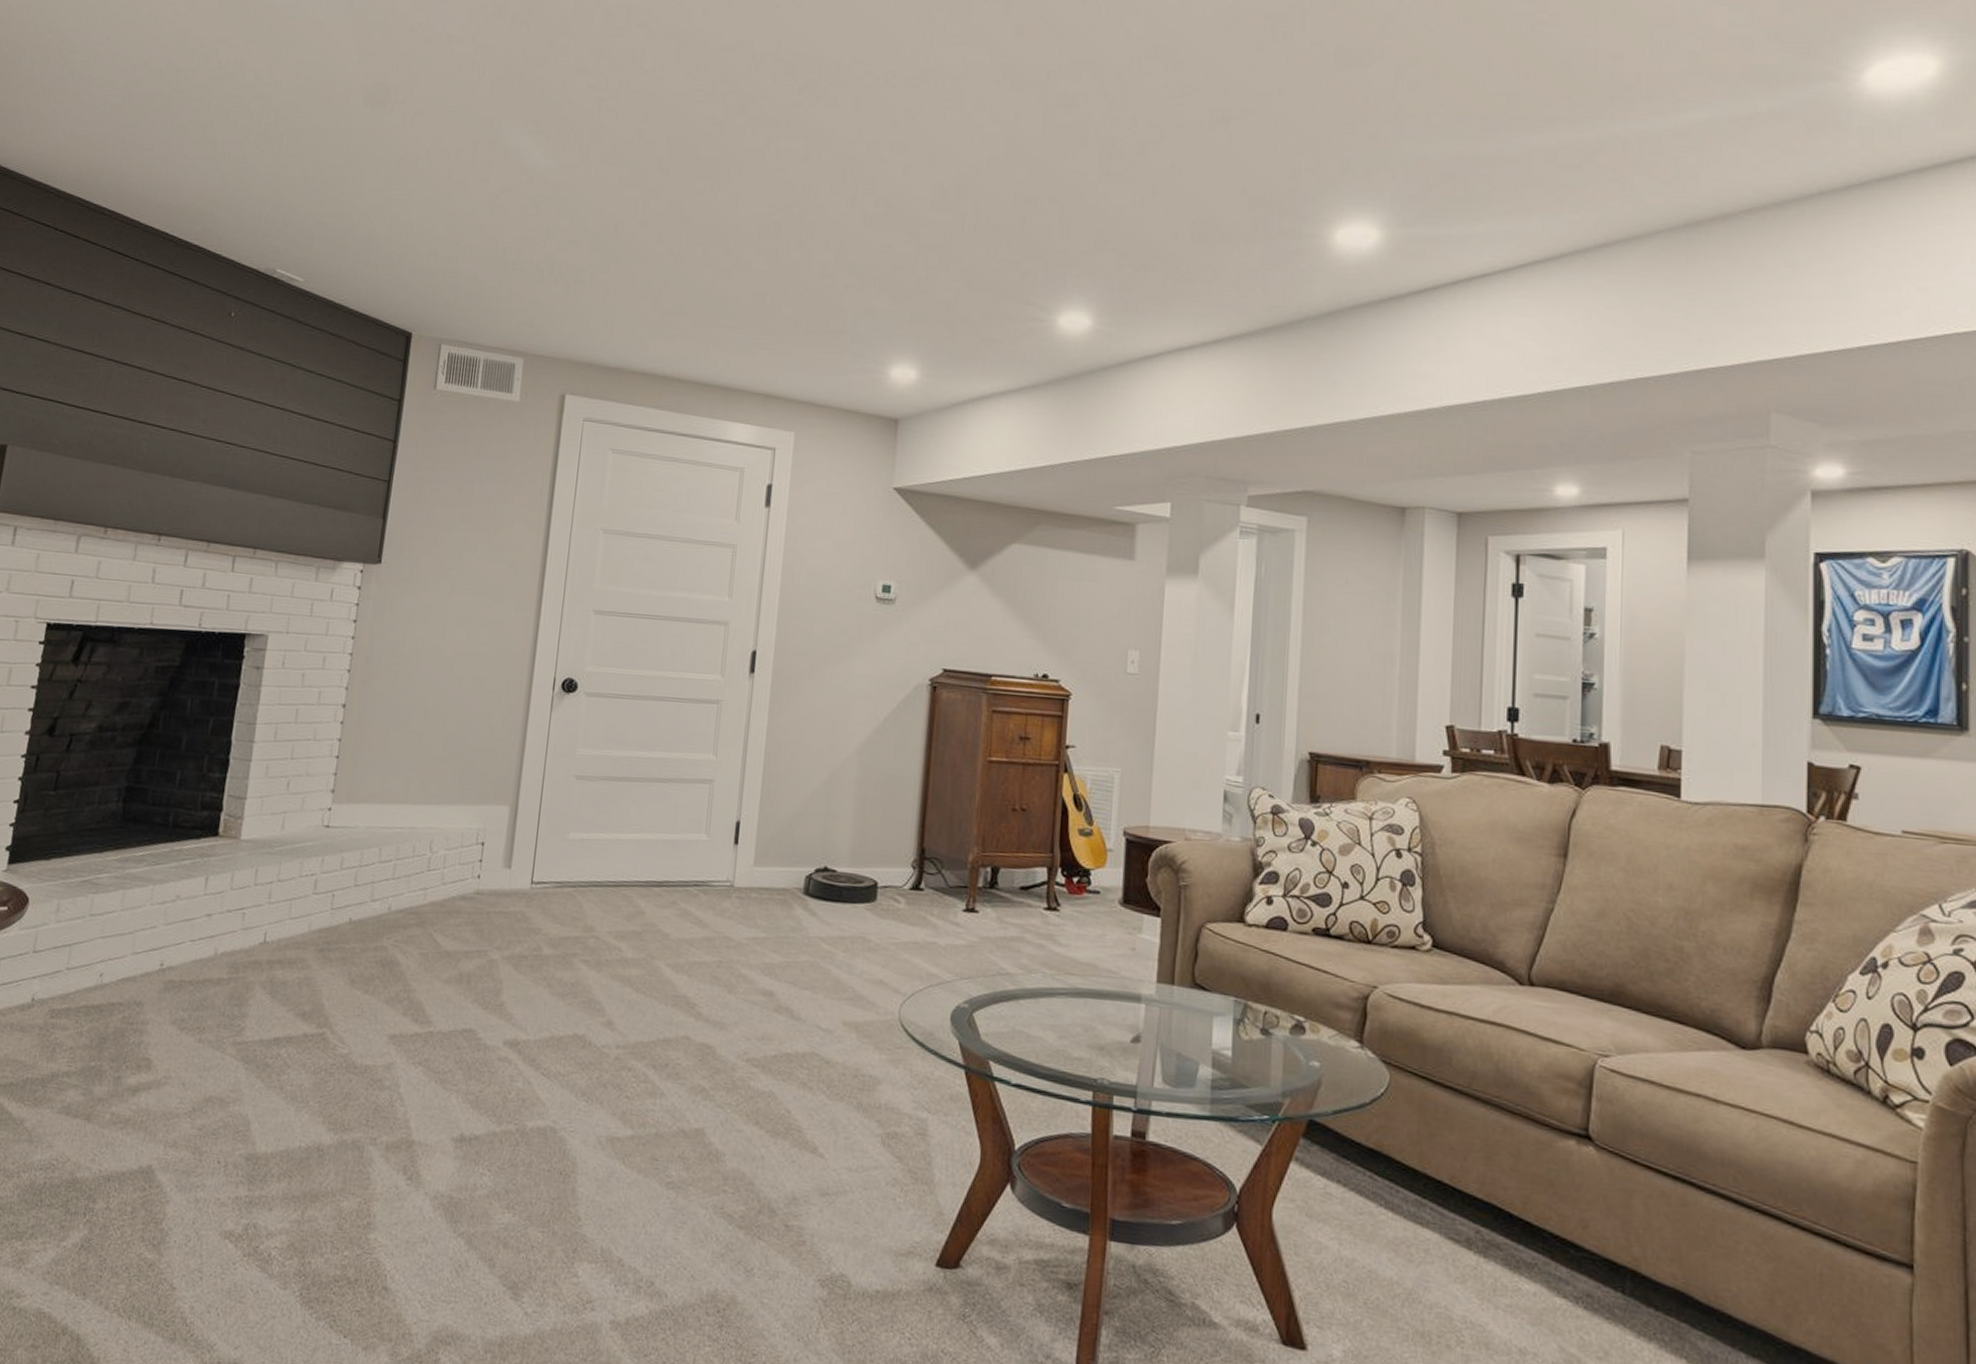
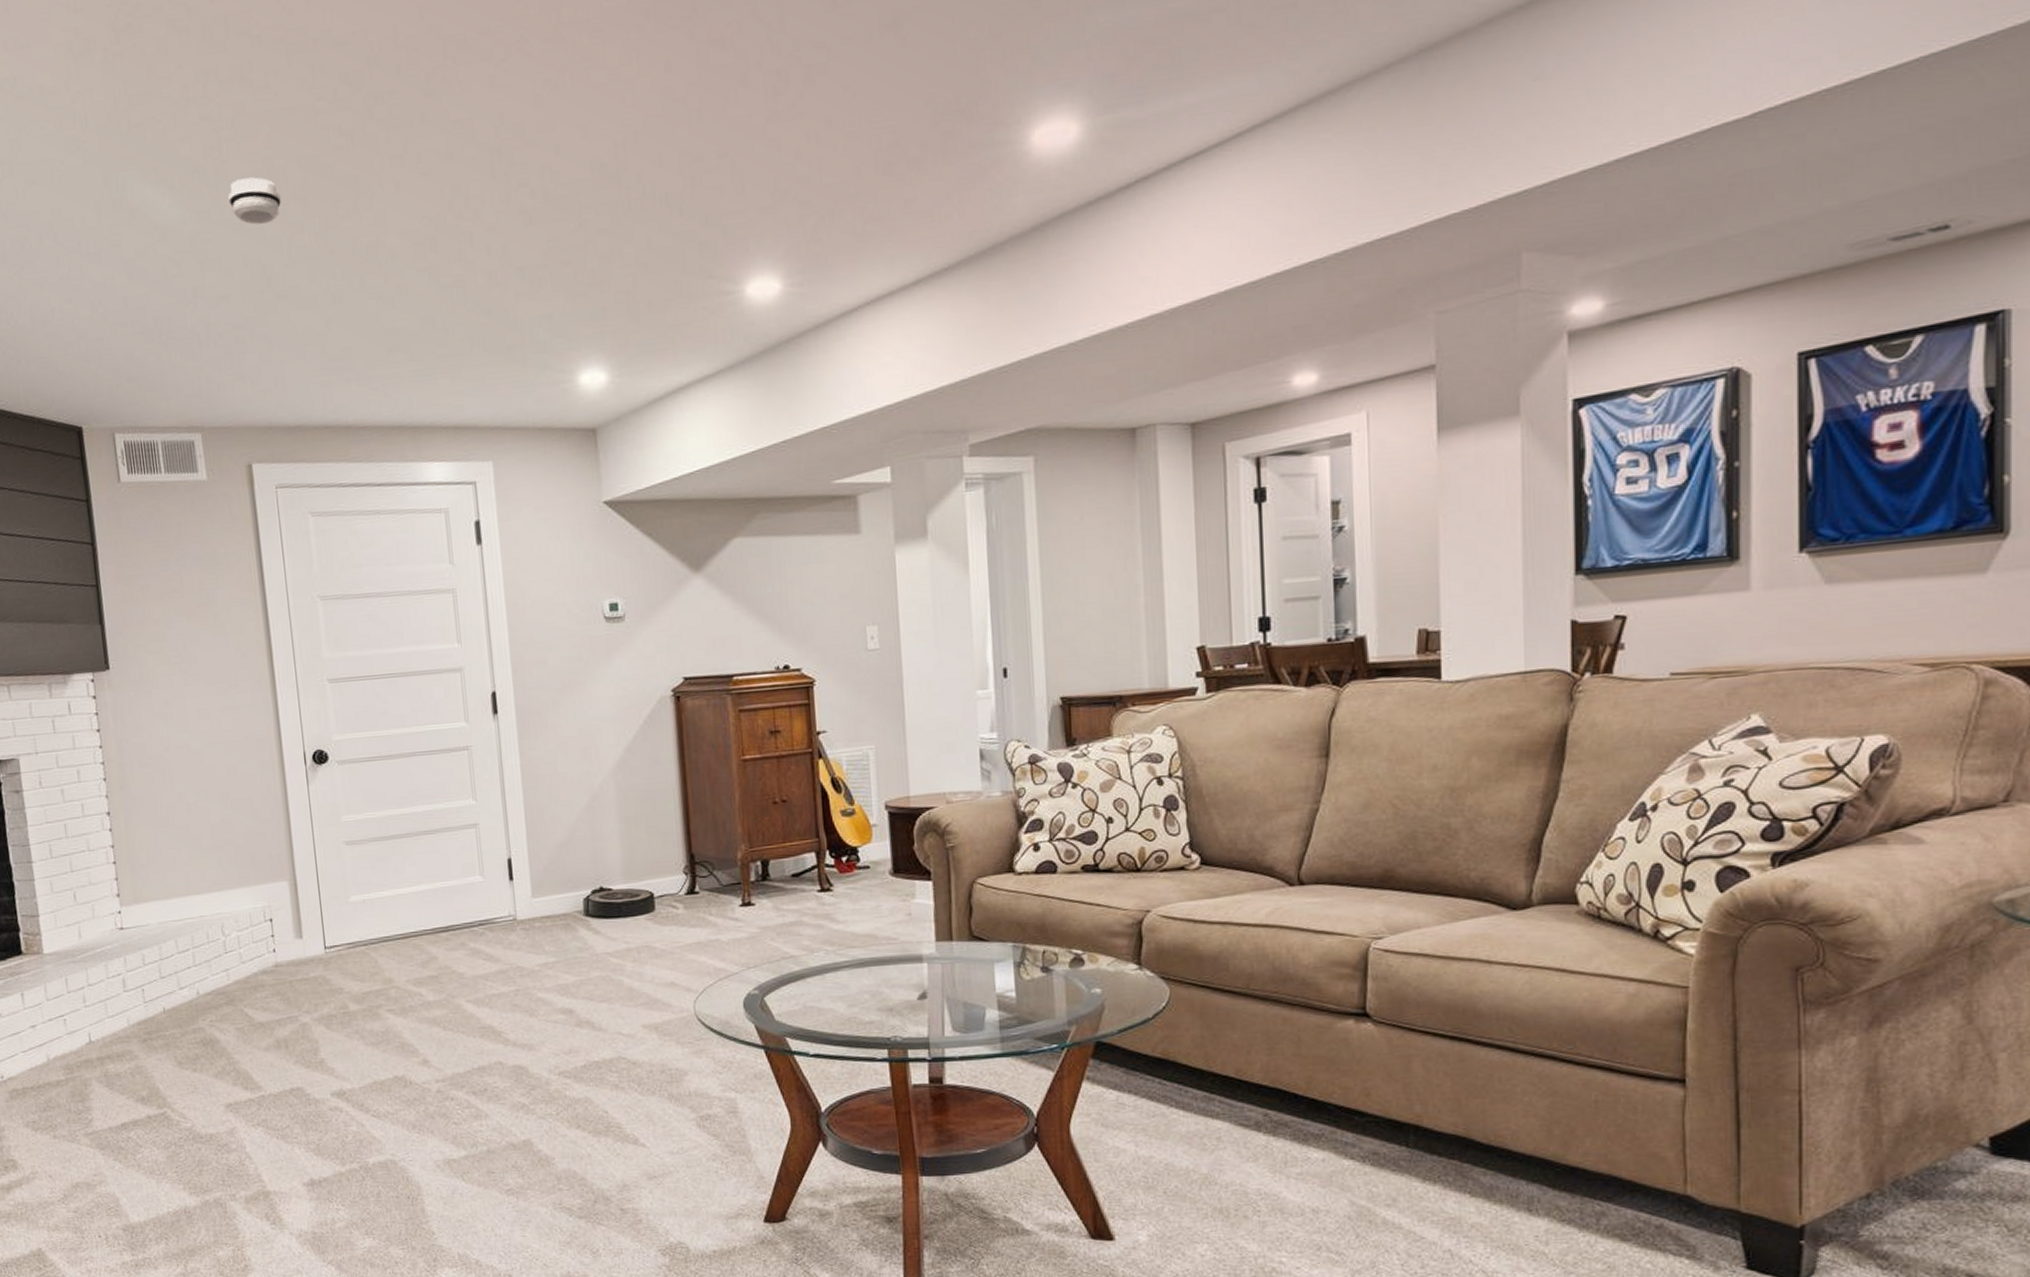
smoke detector: none [597,144,646,185] -> present [228,177,281,225]

